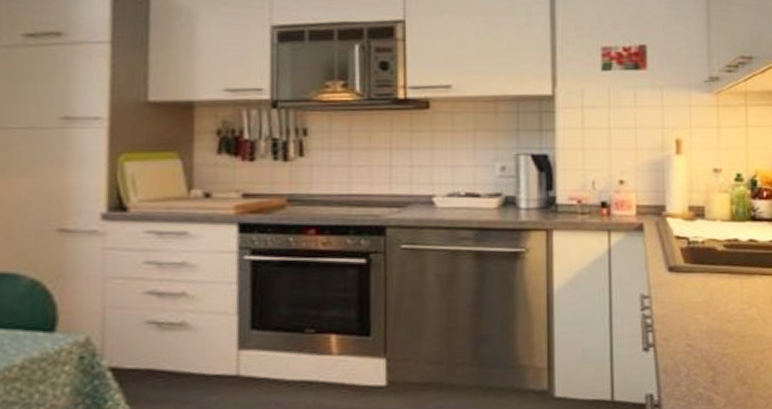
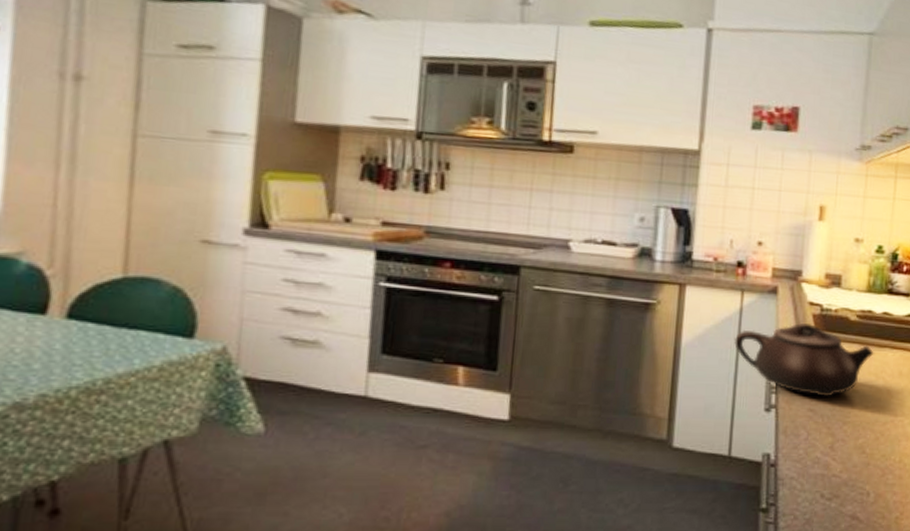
teapot: none [606,258,745,331] -> present [734,323,874,397]

